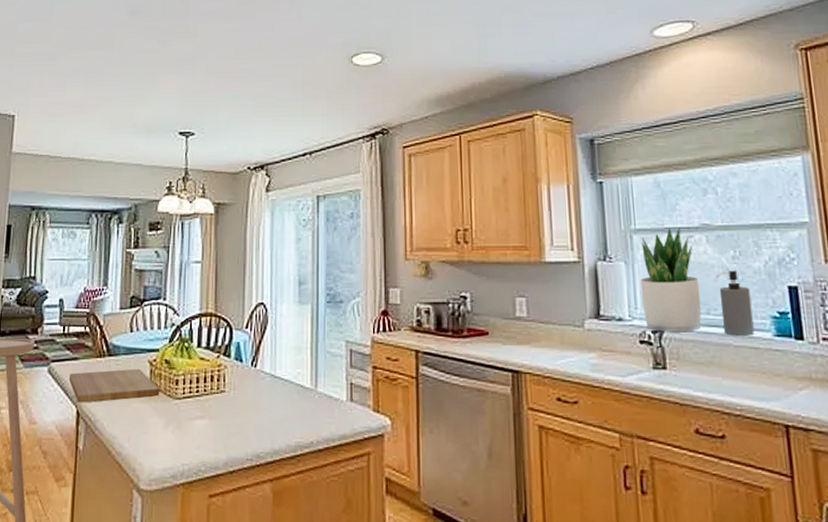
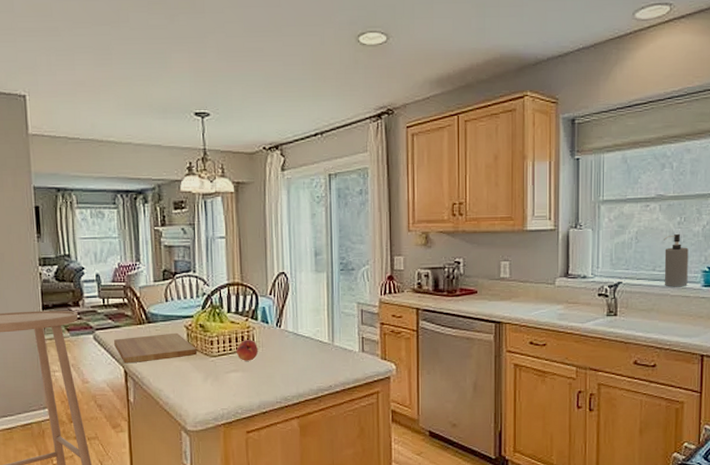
fruit: none [203,380,229,406] -> present [236,340,259,361]
planter: present [640,228,702,332] -> none [603,198,650,286]

